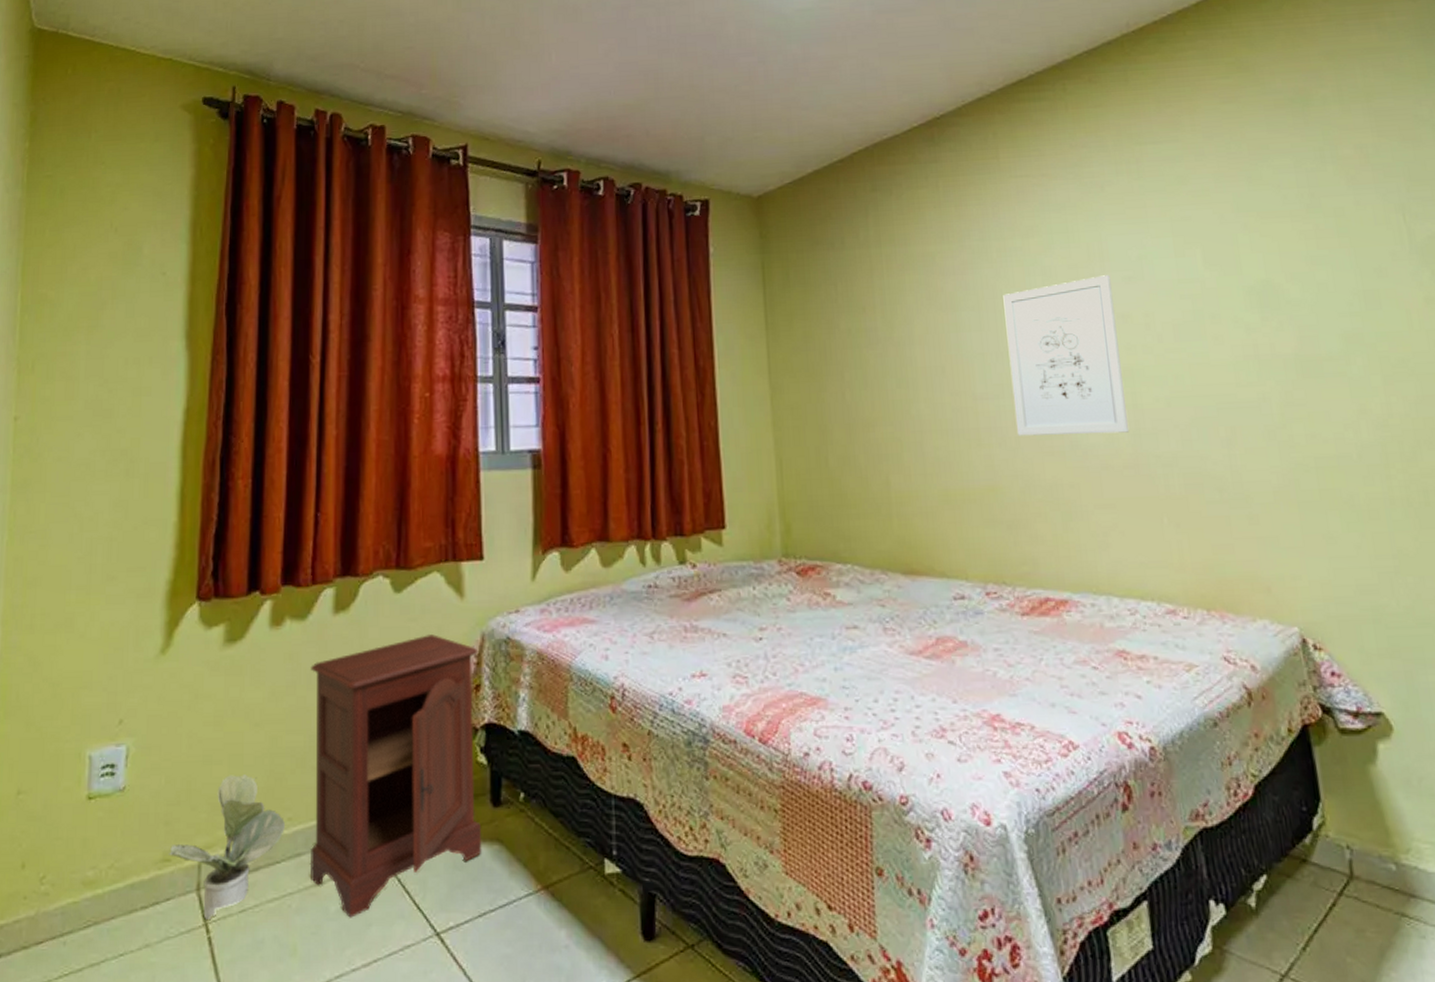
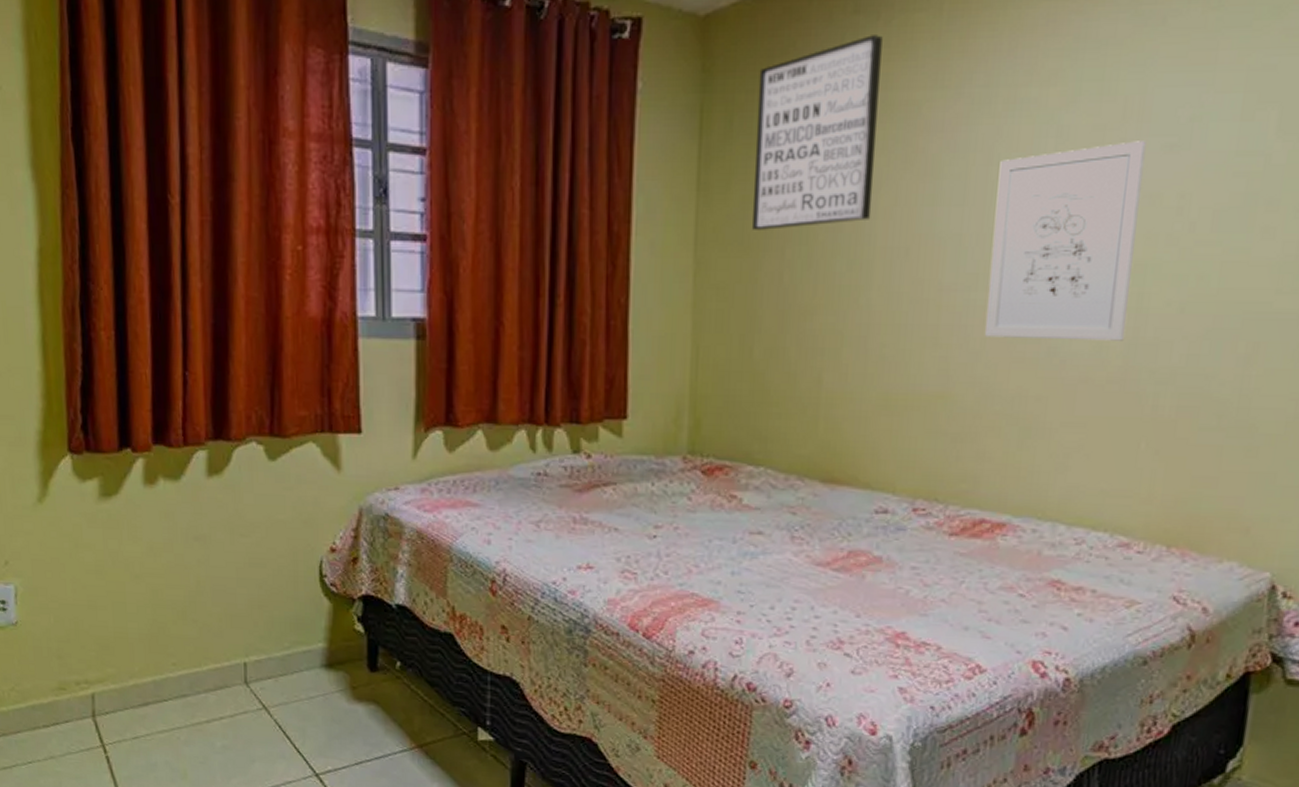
potted plant: present [169,774,286,919] -> none [64,620,171,742]
nightstand: present [309,633,482,918] -> none [186,504,359,754]
wall art: none [805,206,910,359] -> present [752,35,883,230]

